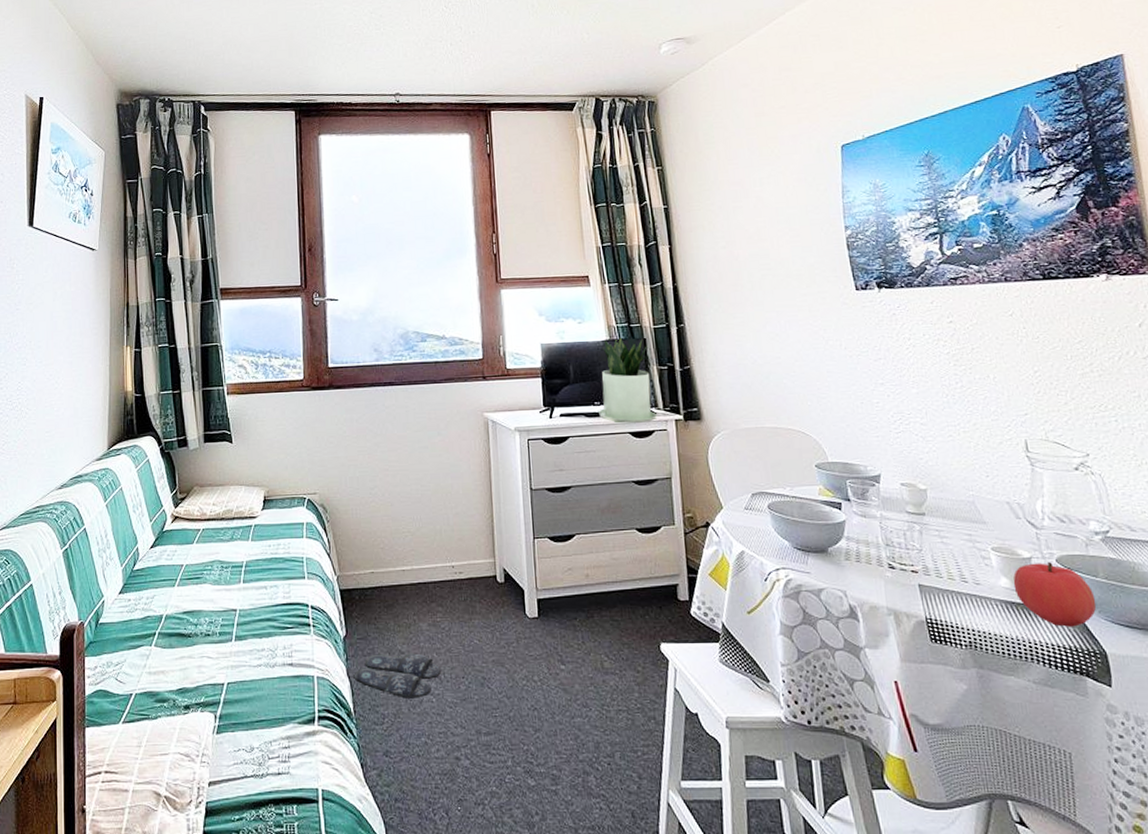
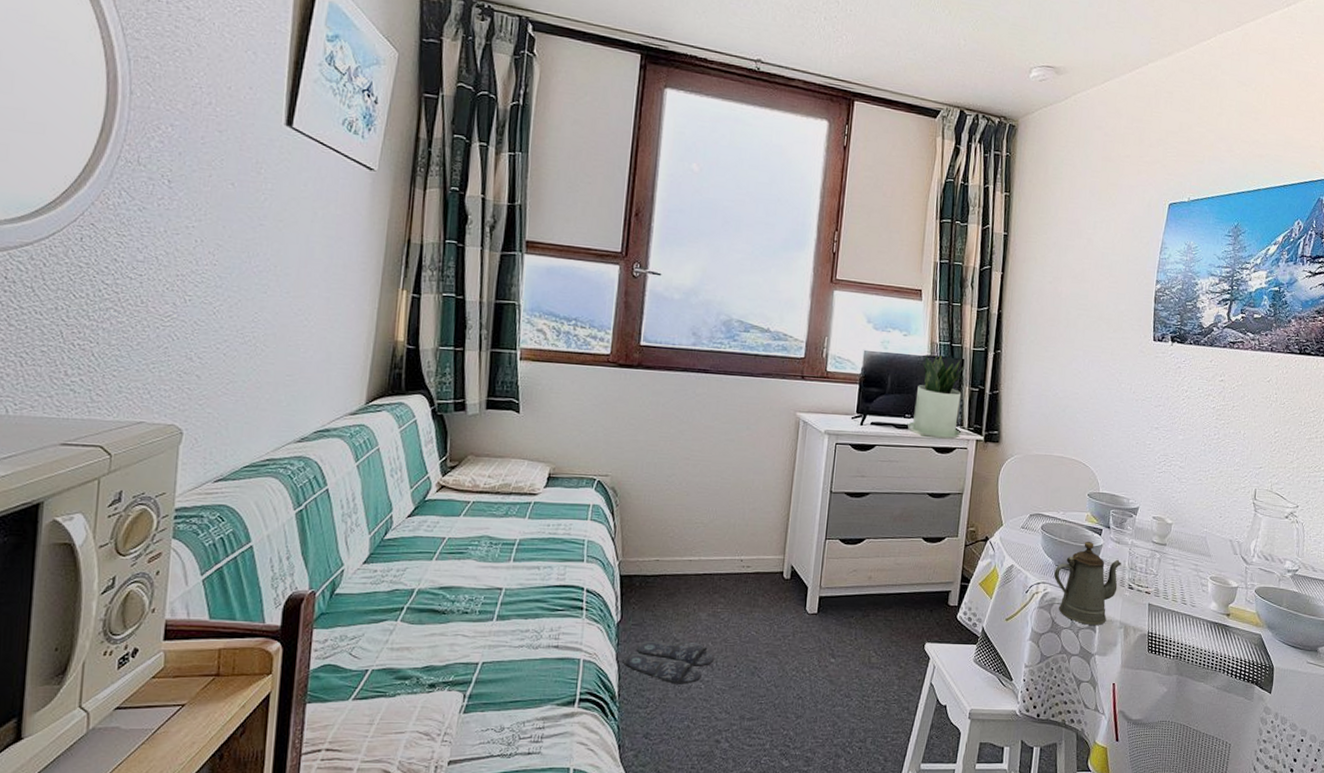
coffee pot: none [794,517,875,613] -> present [1054,541,1122,625]
fruit: present [1013,561,1097,627] -> none [1219,591,1276,645]

